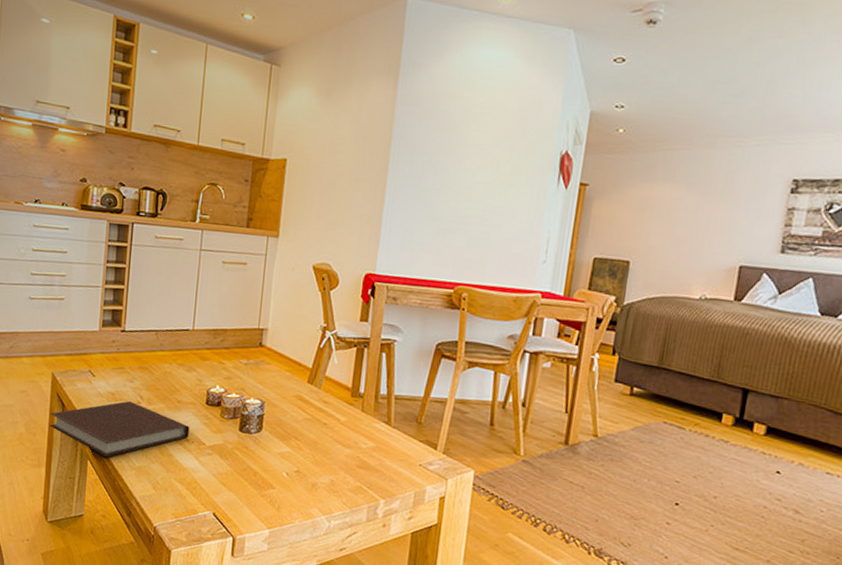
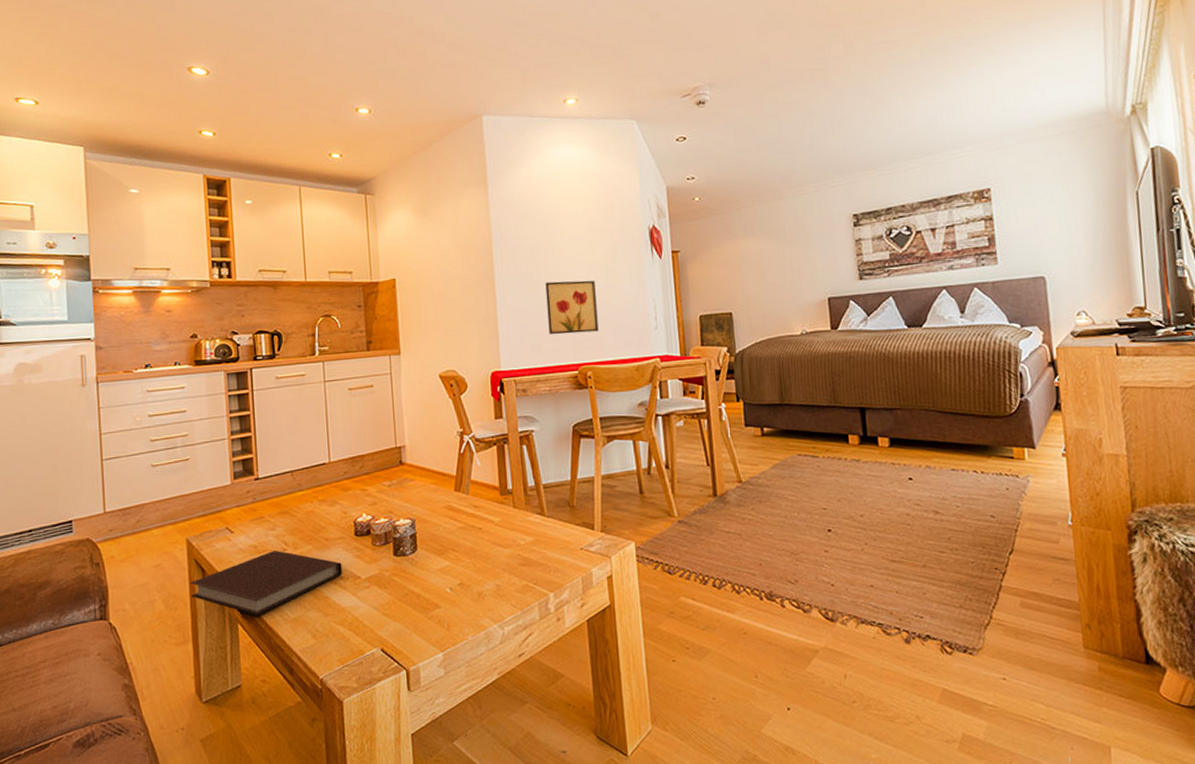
wall art: none [432,191,491,253] -> present [545,280,599,335]

